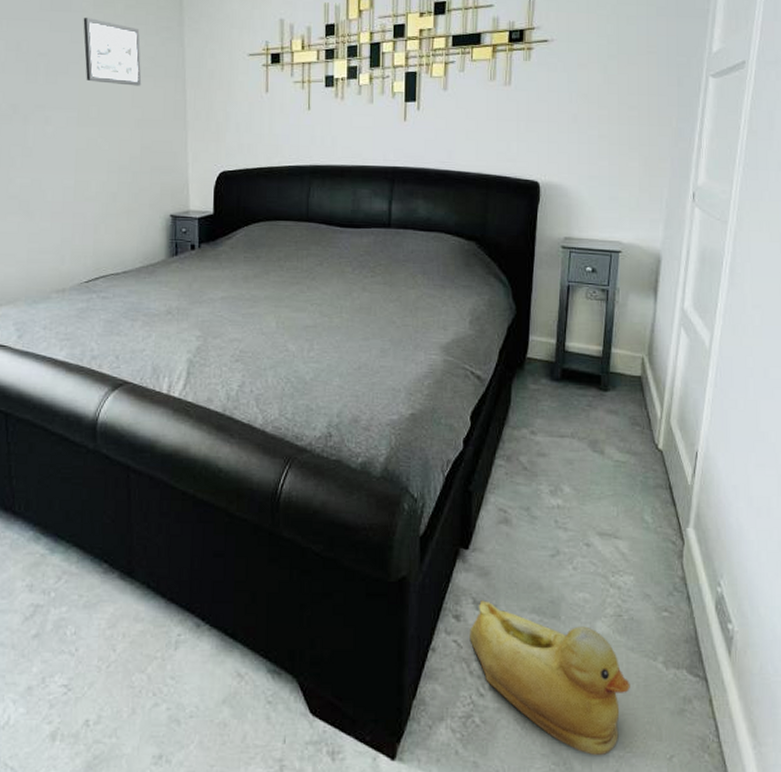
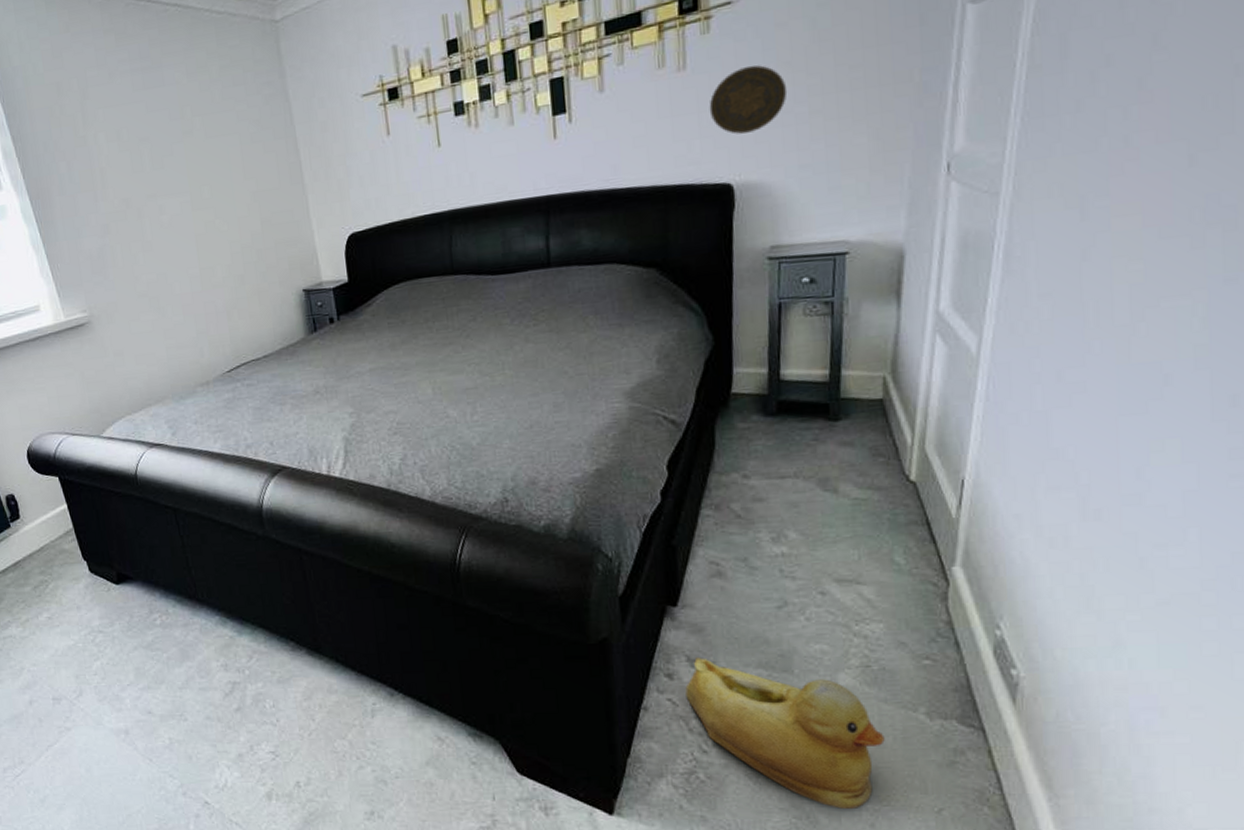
picture frame: present [83,17,142,86] -> none [178,88,251,160]
decorative plate: none [526,91,584,144] -> present [709,65,788,134]

